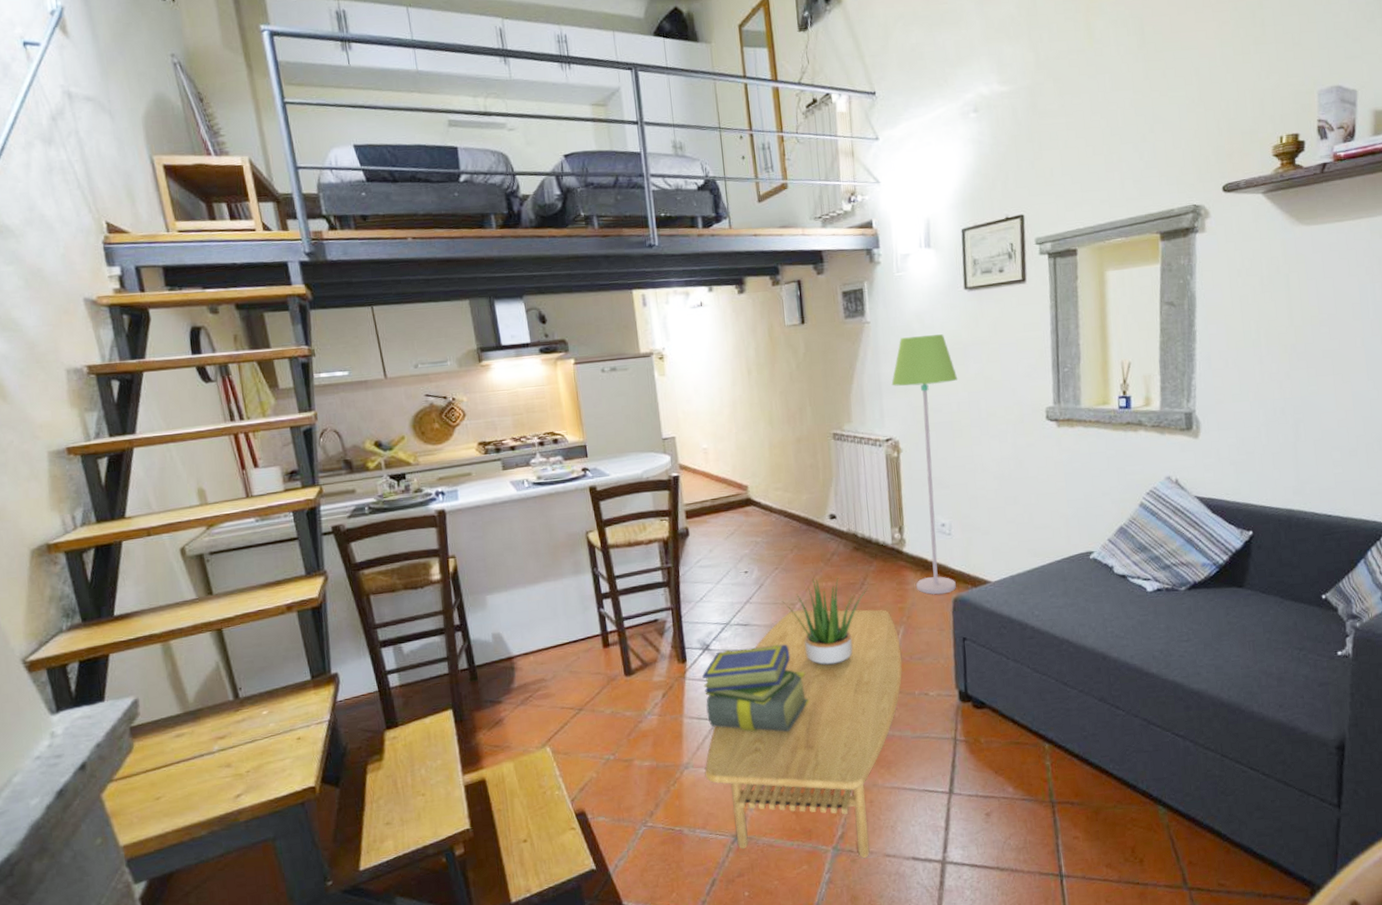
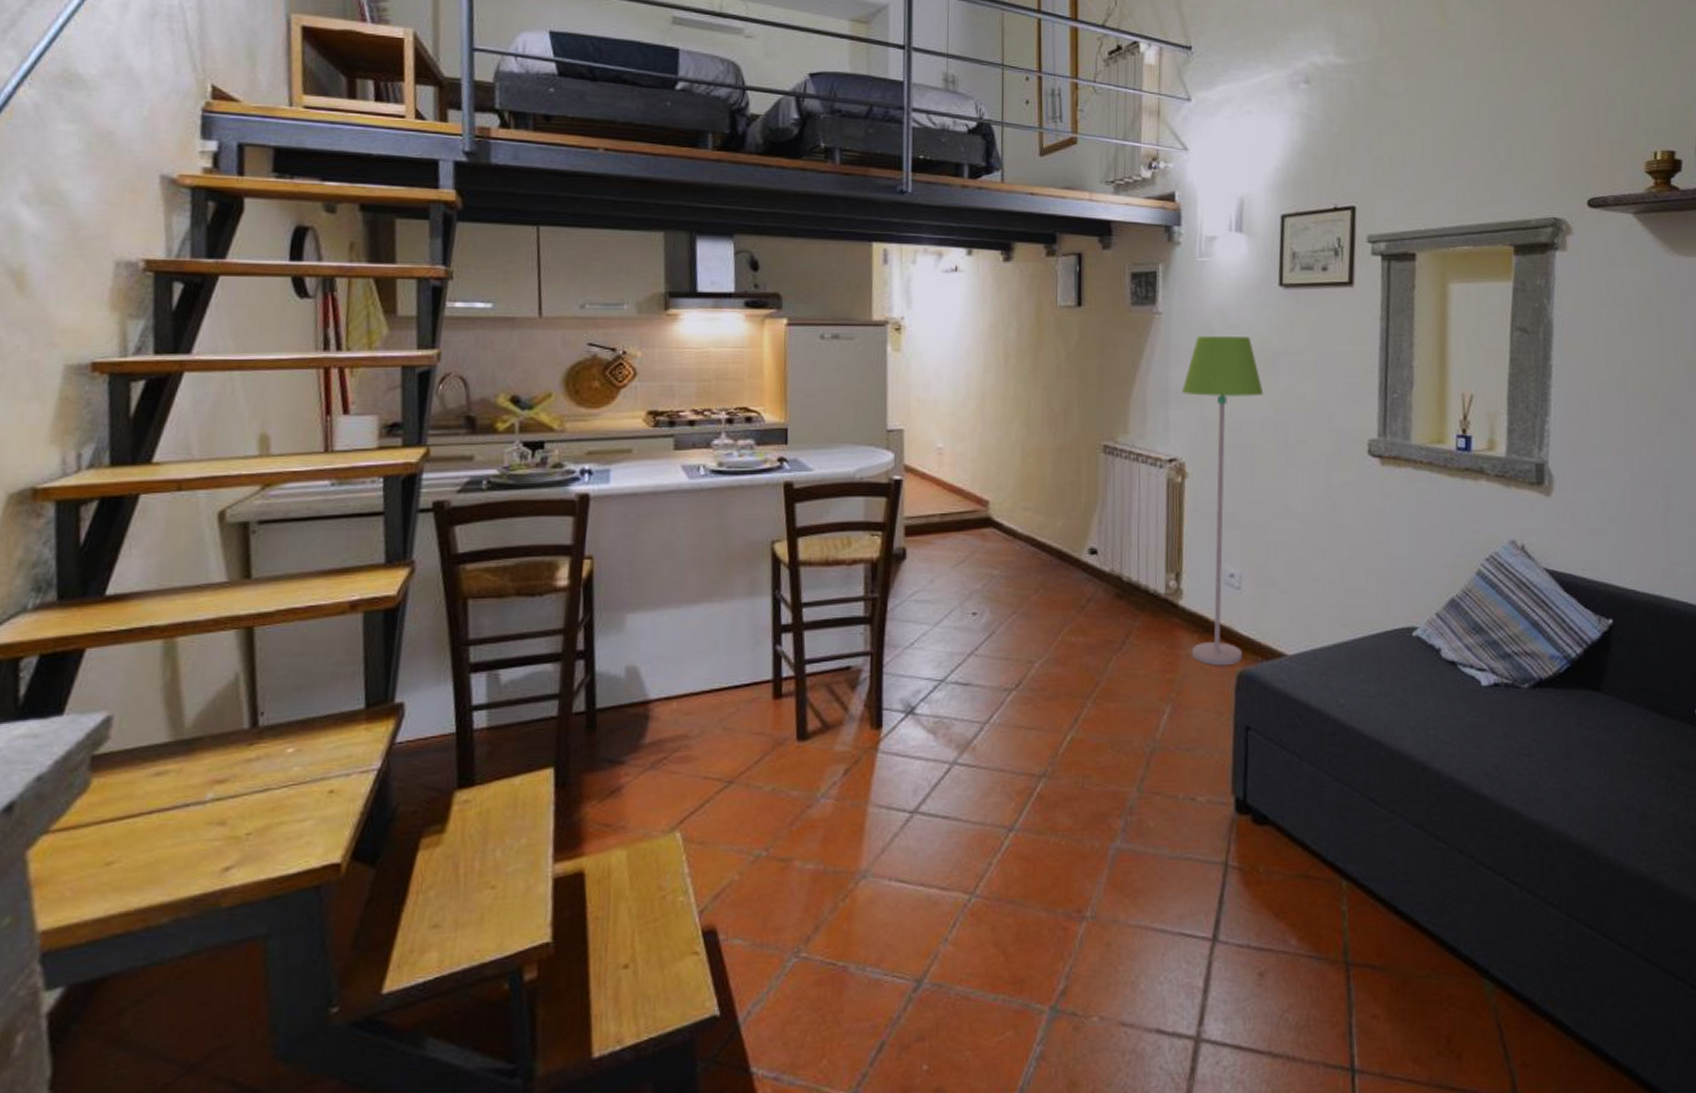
stack of books: present [702,644,810,733] -> none [900,714,1039,837]
coffee table: present [704,609,903,859] -> none [888,671,1166,1027]
potted plant: present [781,578,868,666] -> none [1016,630,1130,750]

